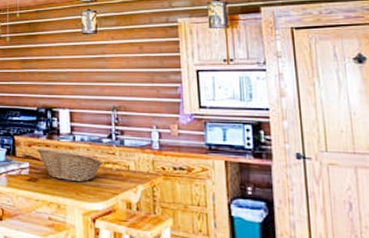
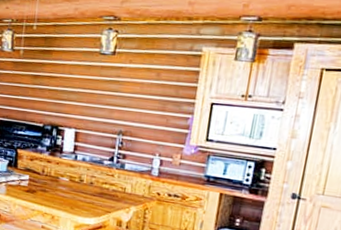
fruit basket: present [37,148,102,182] -> none [38,162,100,198]

